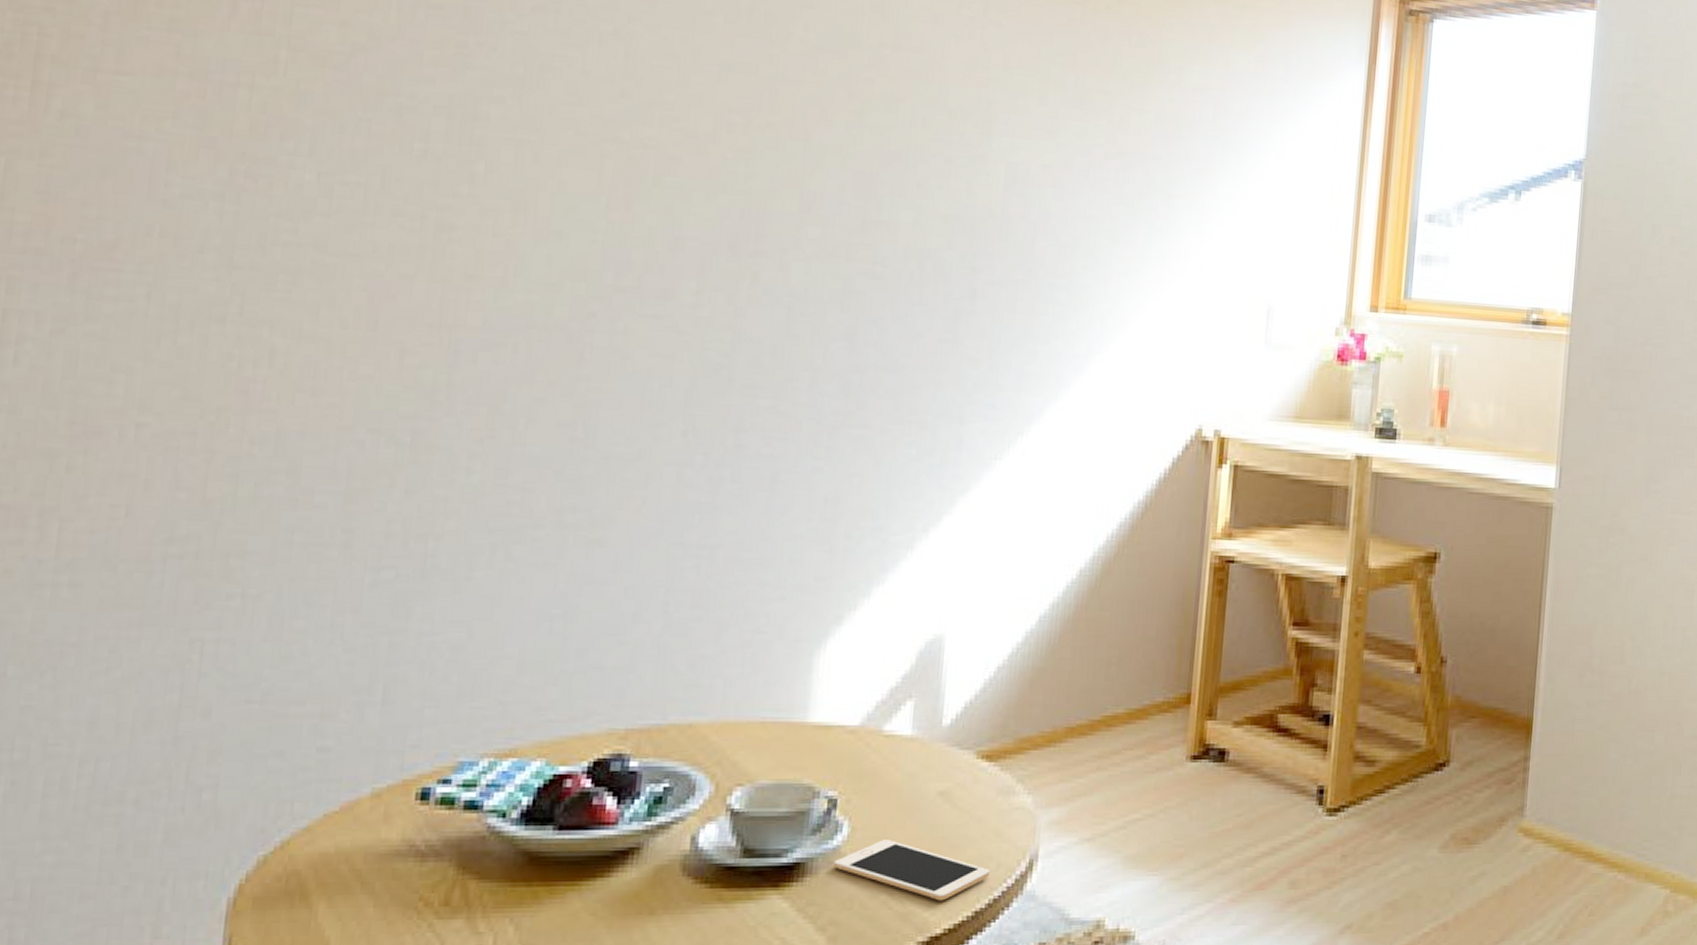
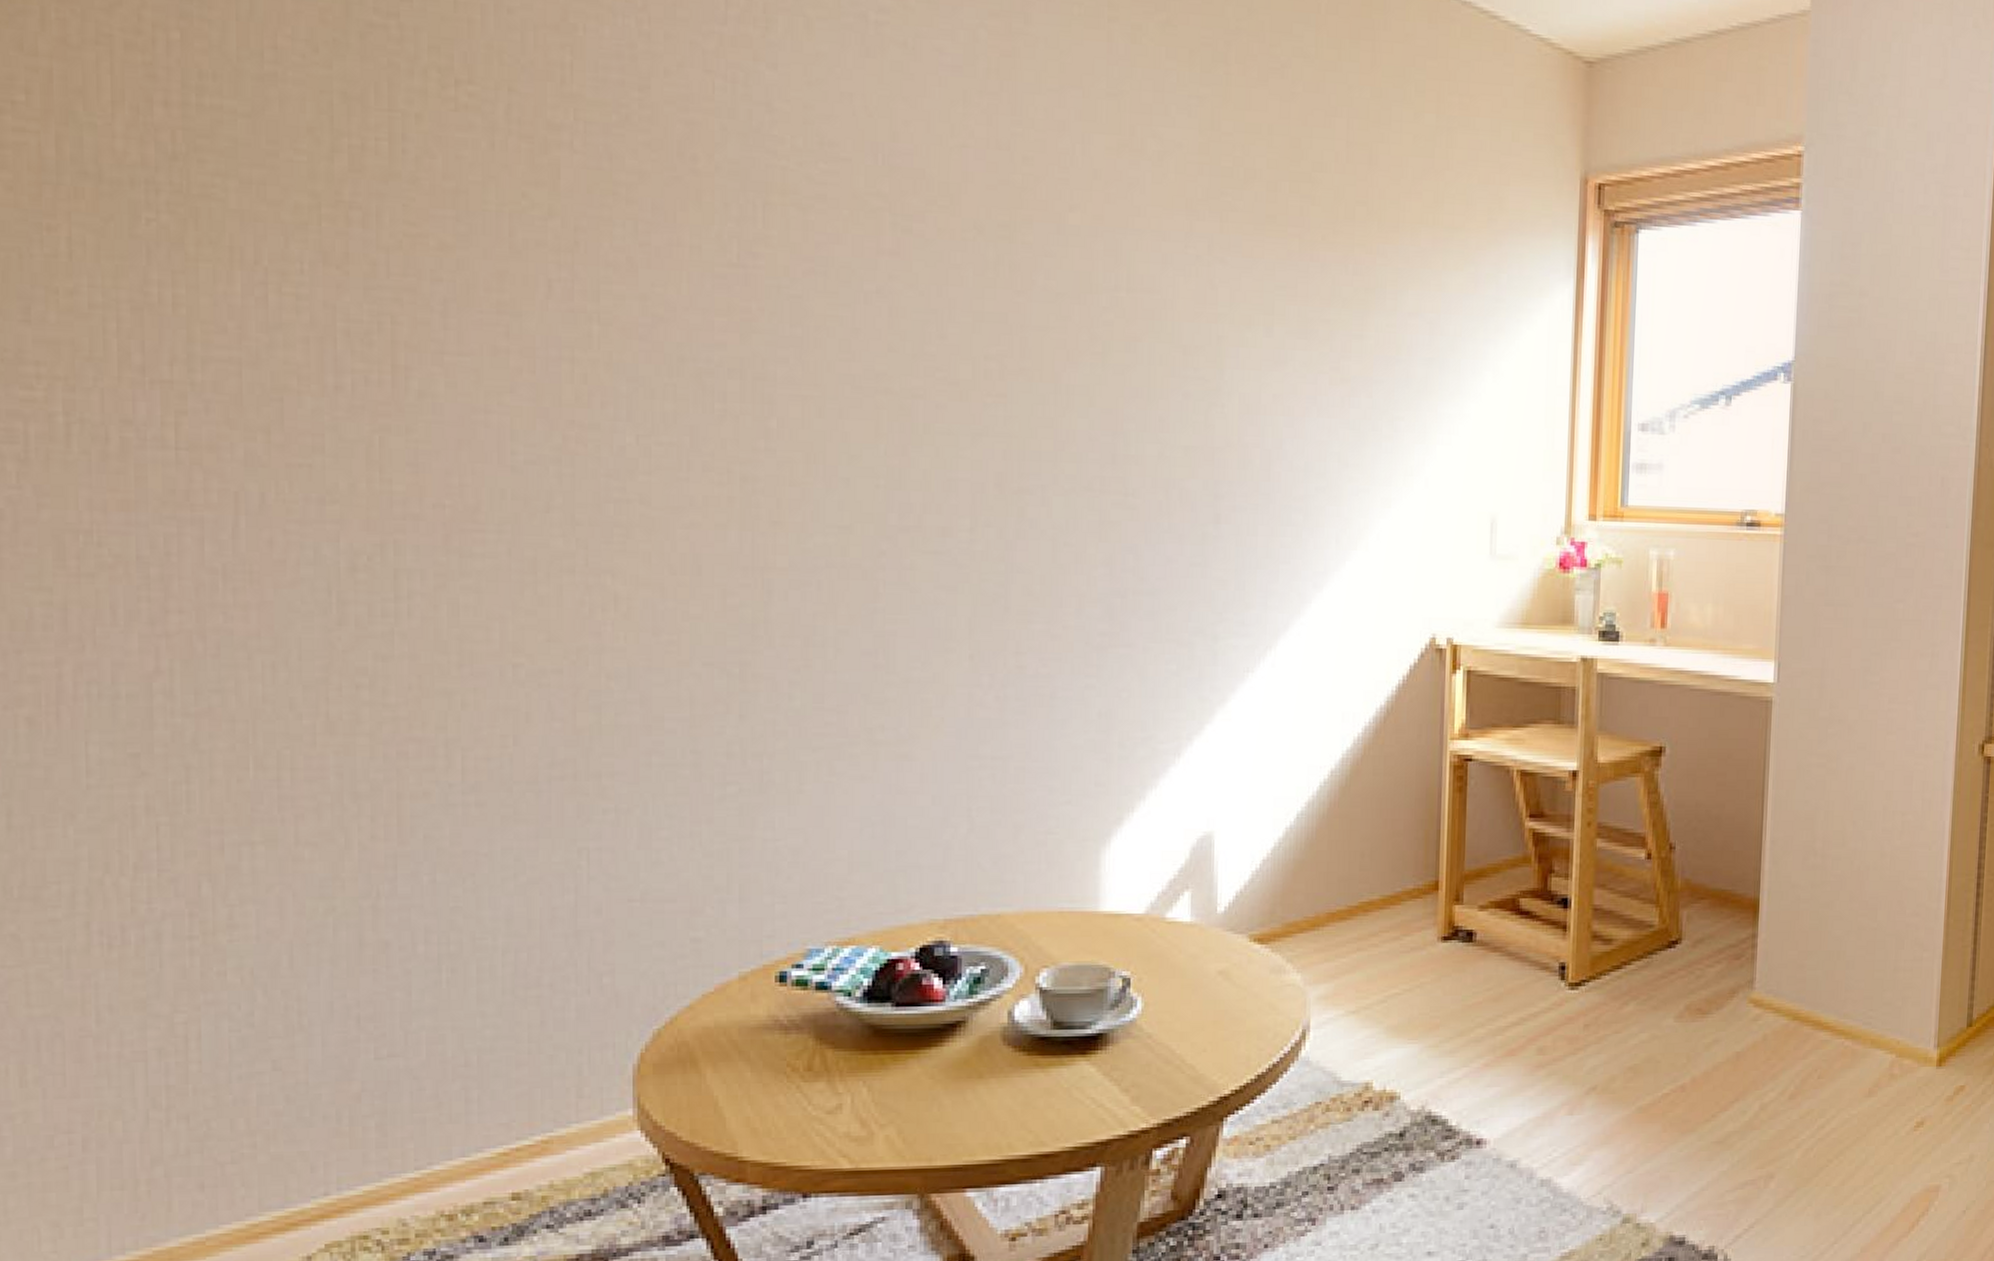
cell phone: present [833,840,990,901] -> none [1131,1013,1268,1066]

